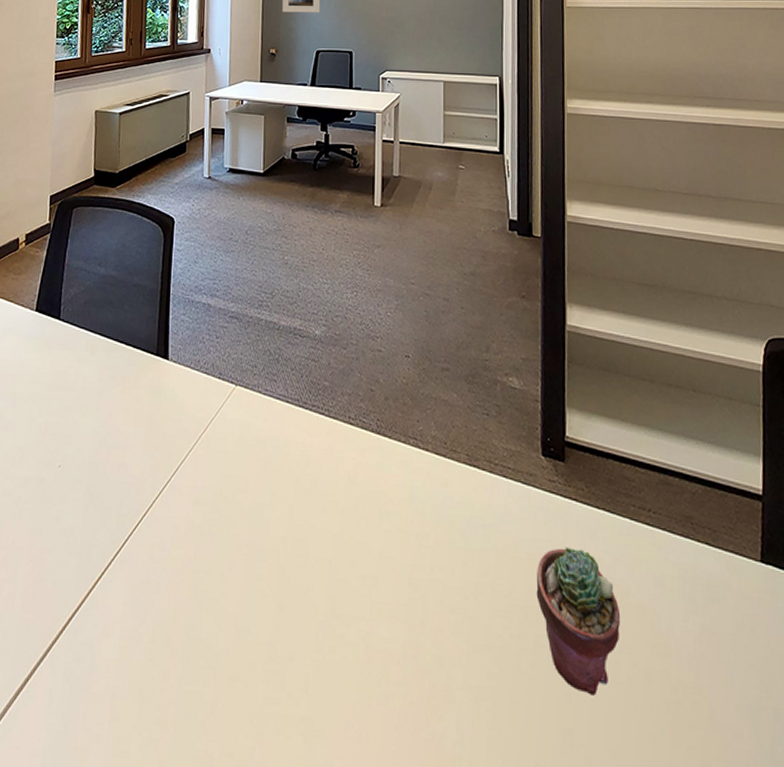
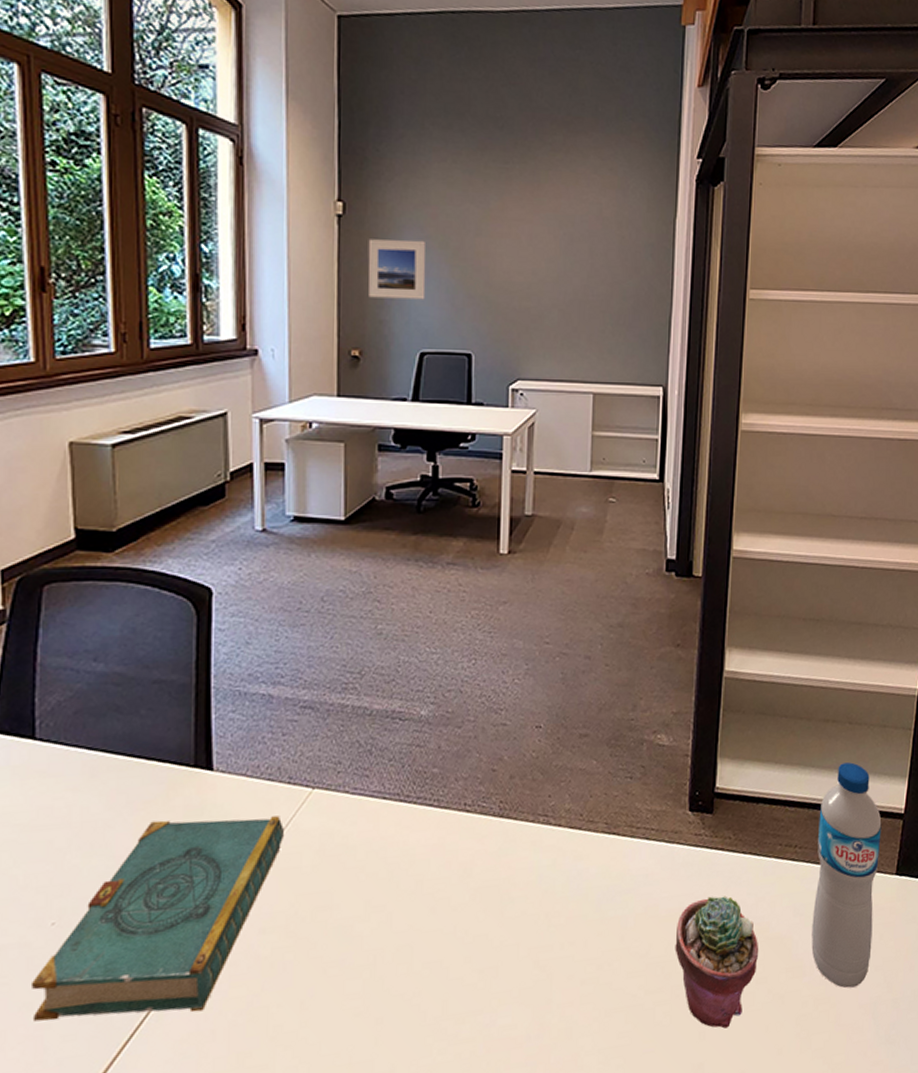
book: none [41,394,215,564] -> present [30,816,285,1022]
water bottle: none [671,431,743,683] -> present [811,762,882,988]

